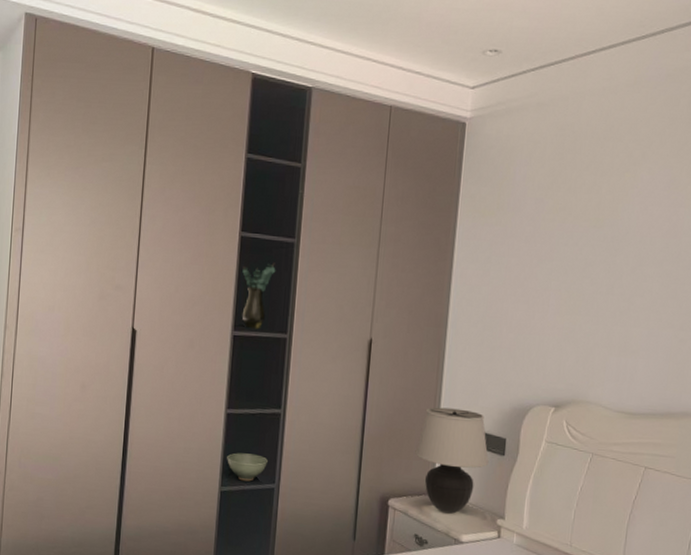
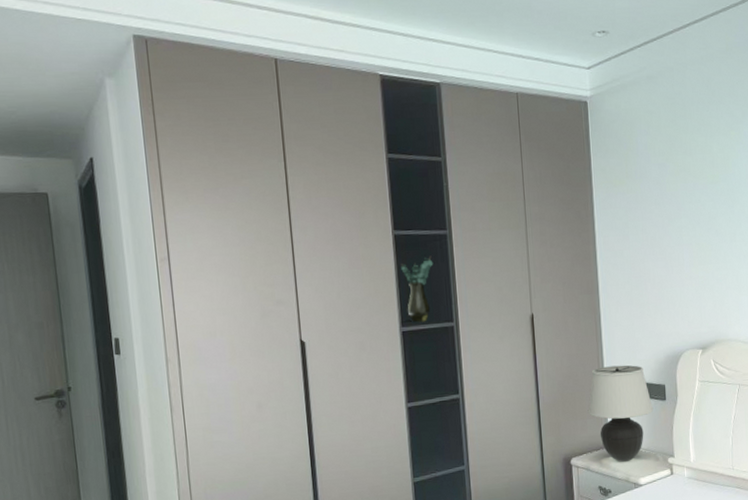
bowl: present [227,453,268,482] -> none [415,441,454,469]

